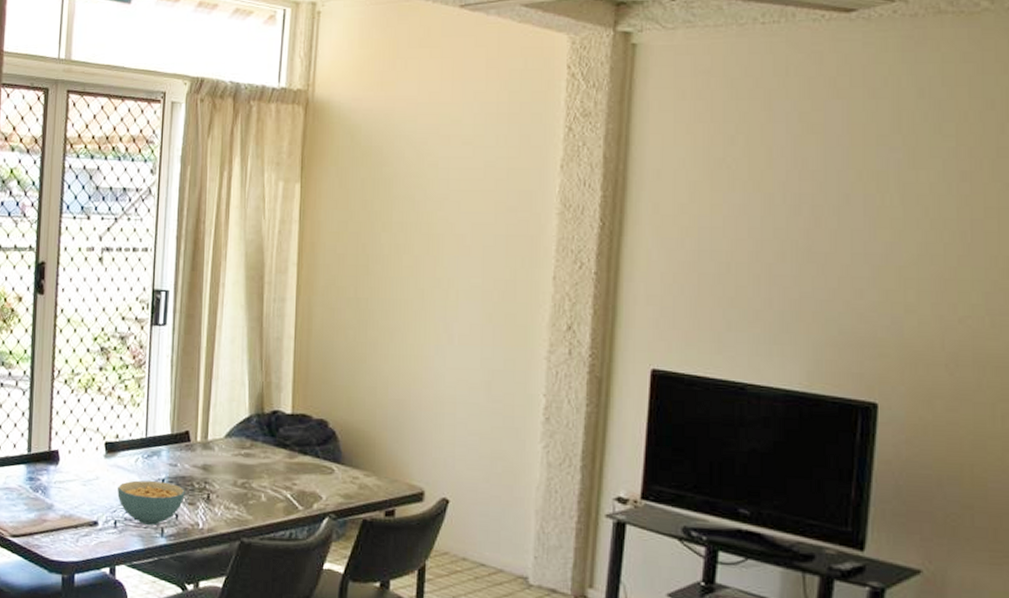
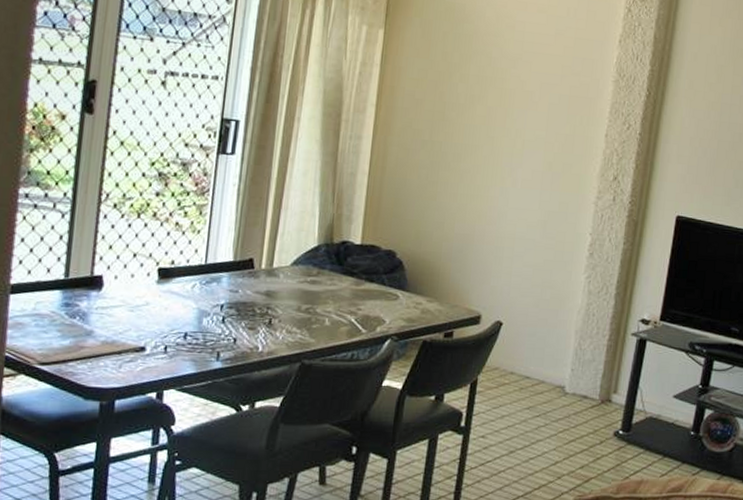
cereal bowl: present [117,480,185,525] -> none [169,306,246,350]

